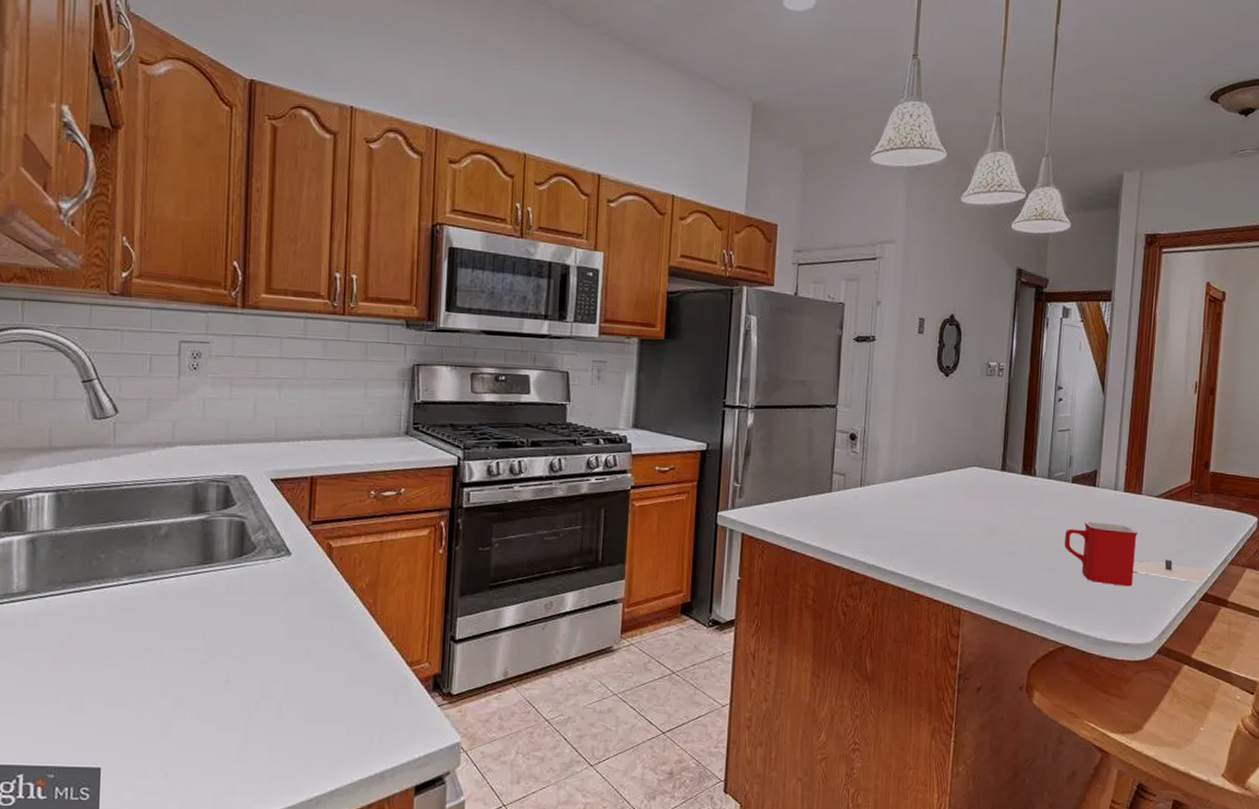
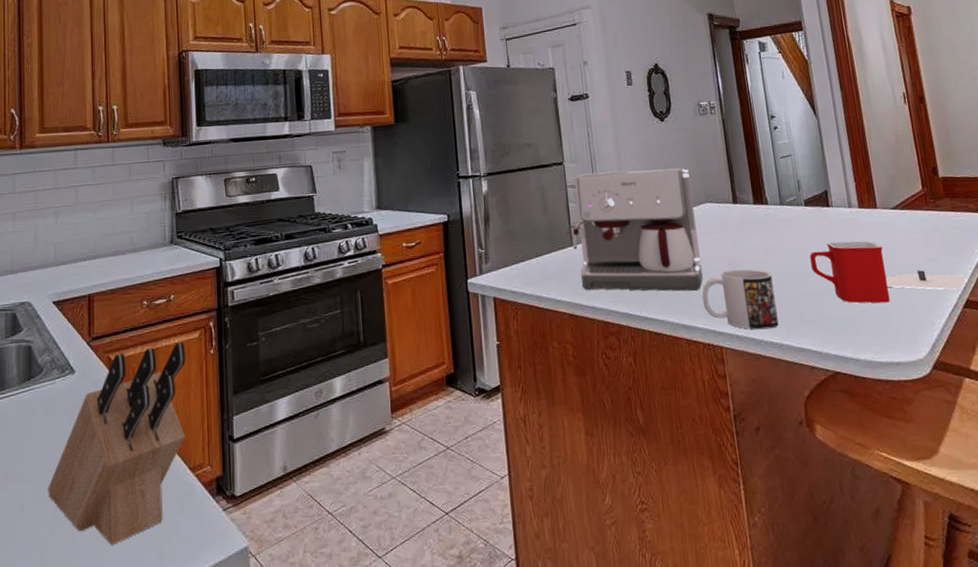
knife block: none [255,537,413,726] -> present [48,342,186,545]
coffee maker: none [832,420,964,552] -> present [573,167,703,292]
mug: none [951,536,1024,598] -> present [701,269,779,330]

